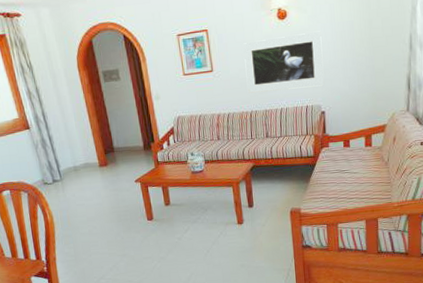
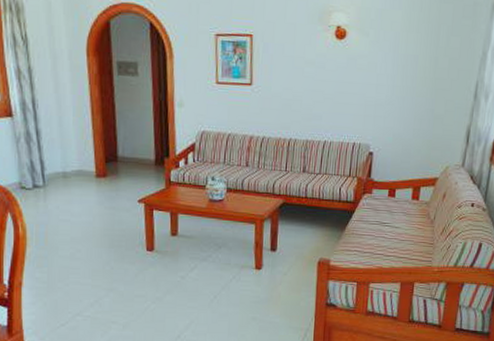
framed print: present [243,31,324,93] -> none [289,58,382,123]

